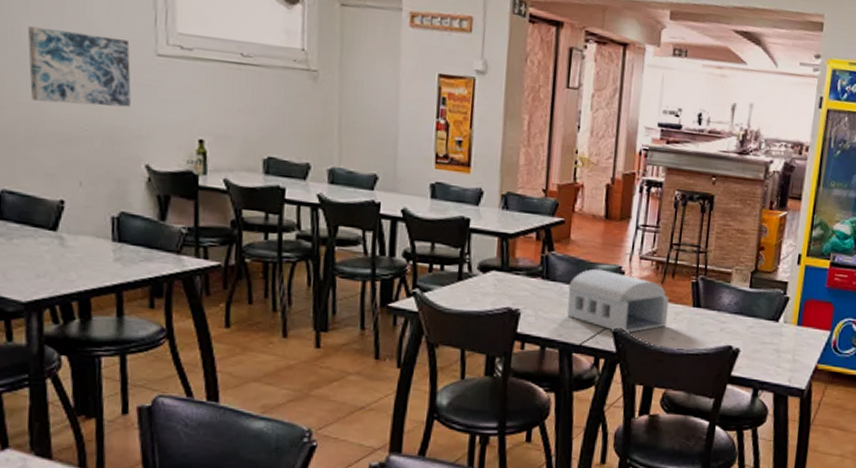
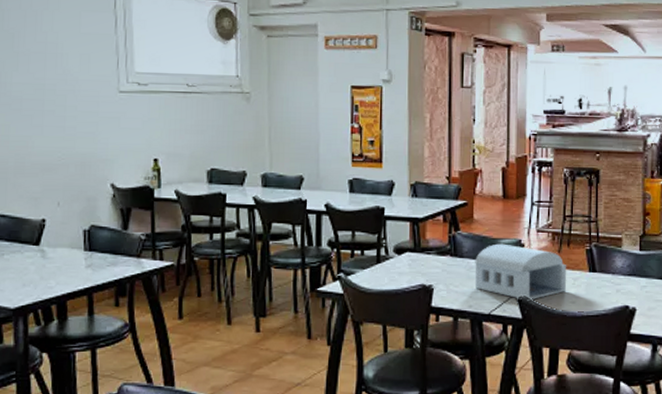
wall art: present [27,26,131,108] -> none [17,78,99,138]

